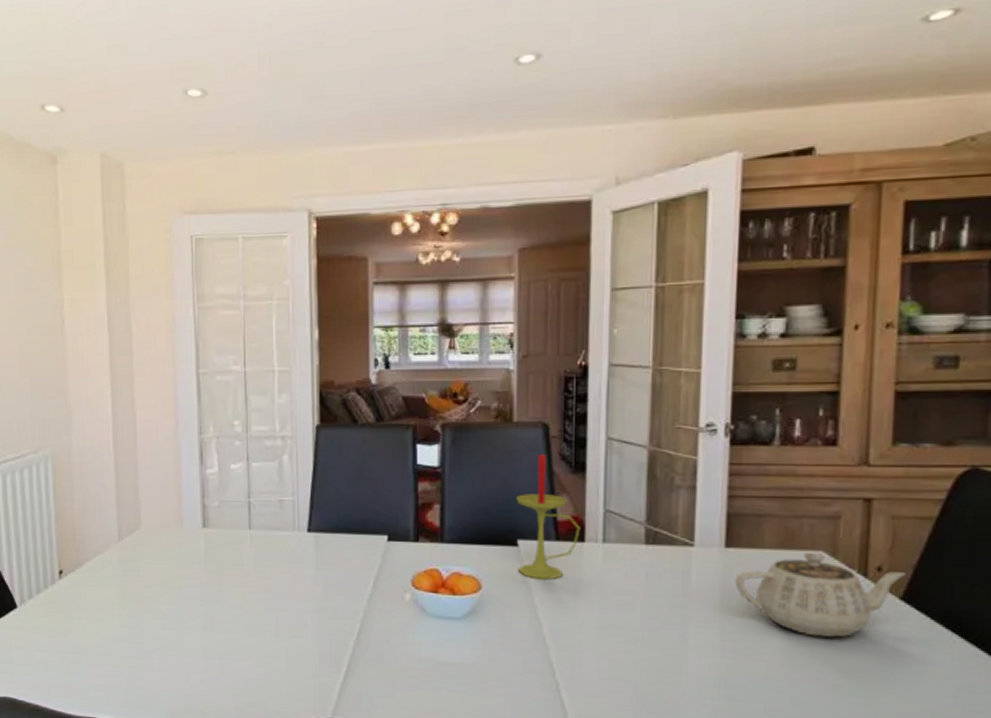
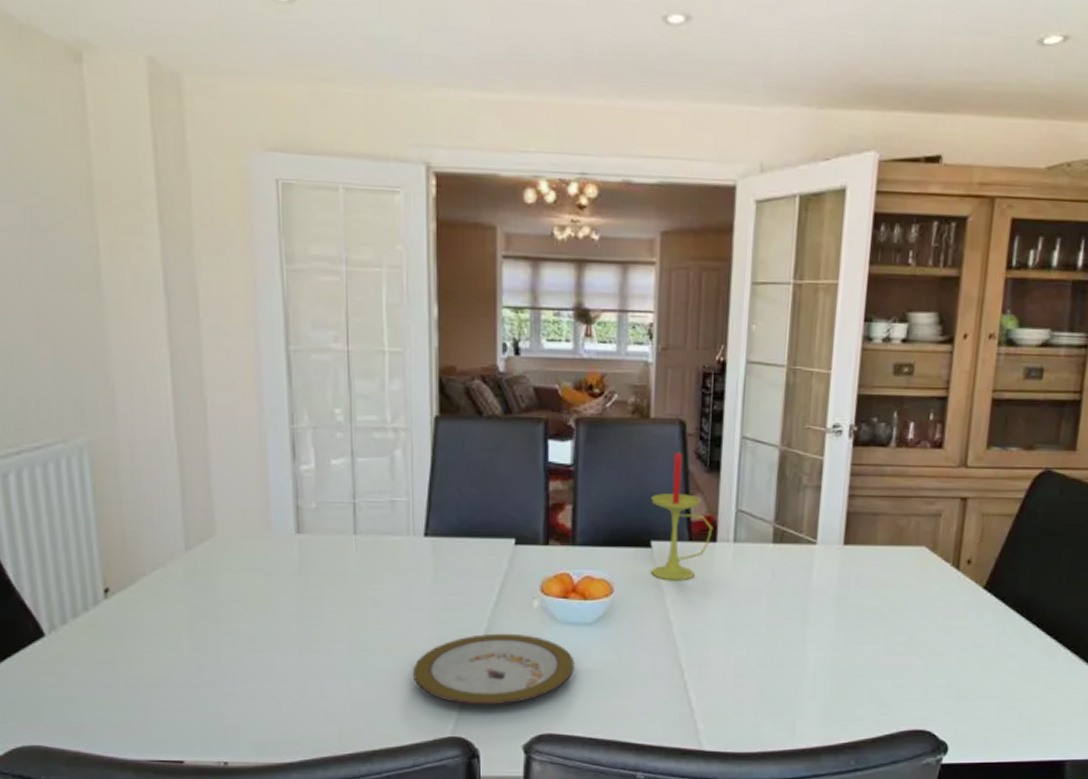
plate: none [297,623,445,692] -> present [412,633,575,706]
teapot: present [735,552,907,638] -> none [850,547,990,625]

